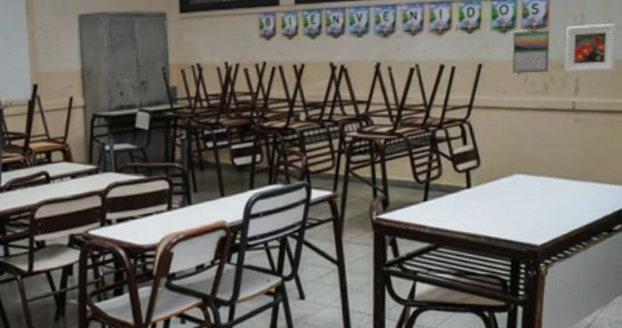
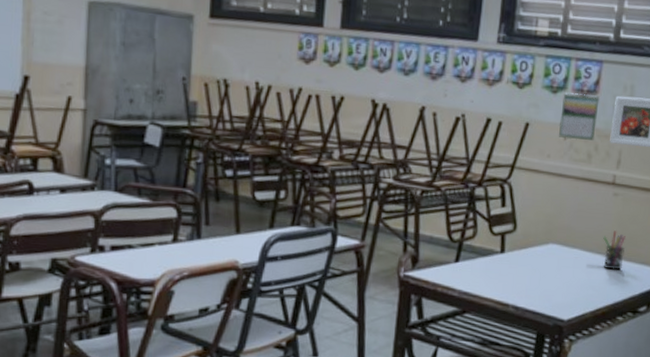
pen holder: none [569,155,592,193] -> present [603,230,626,270]

